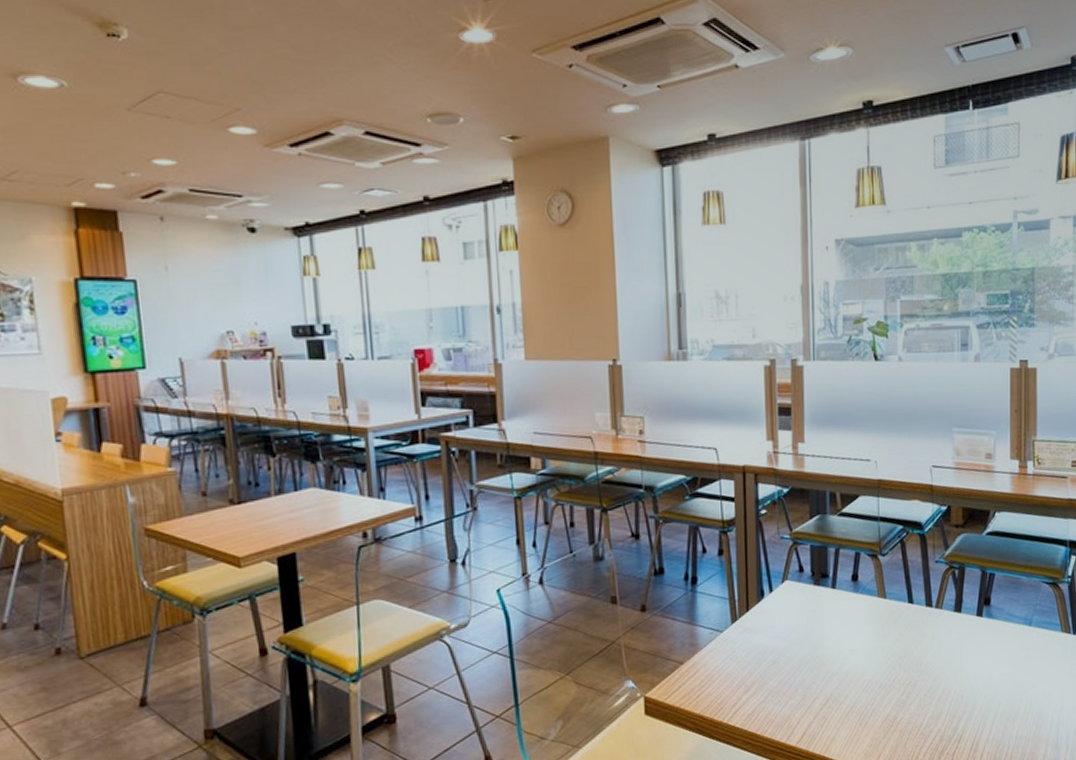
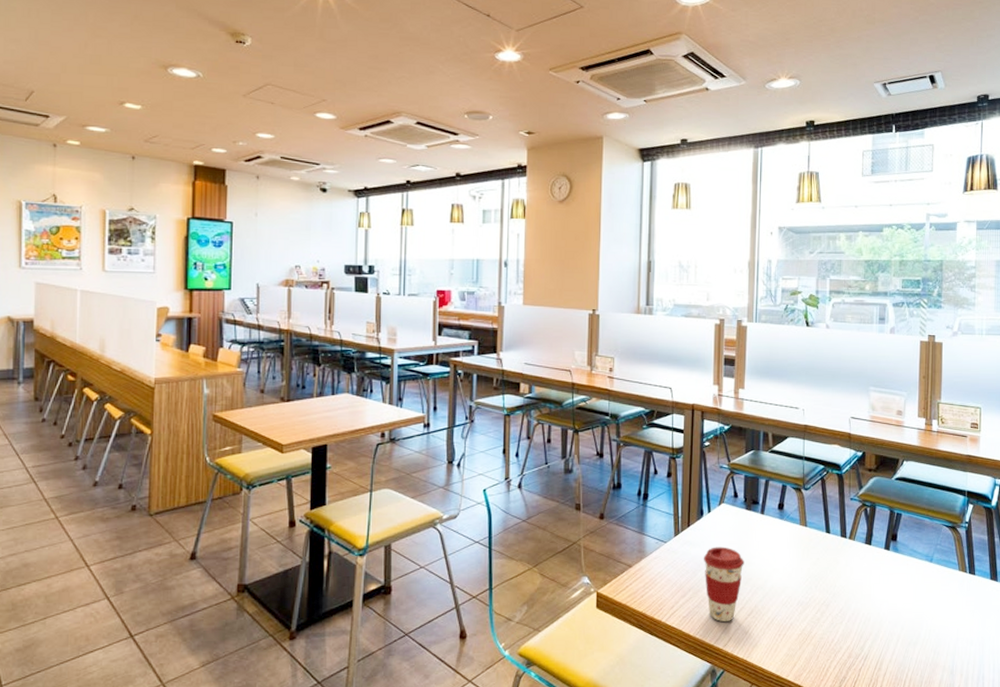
coffee cup: none [767,630,816,716] -> present [703,546,744,621]

